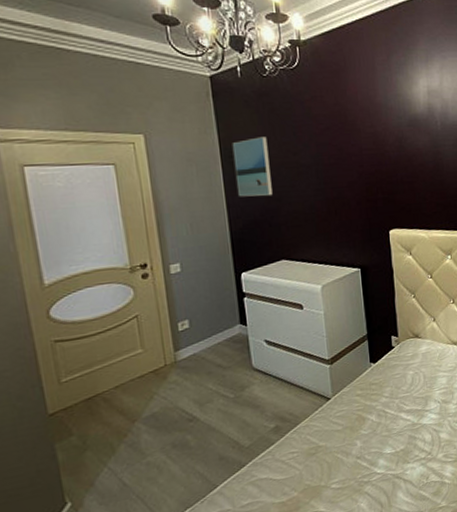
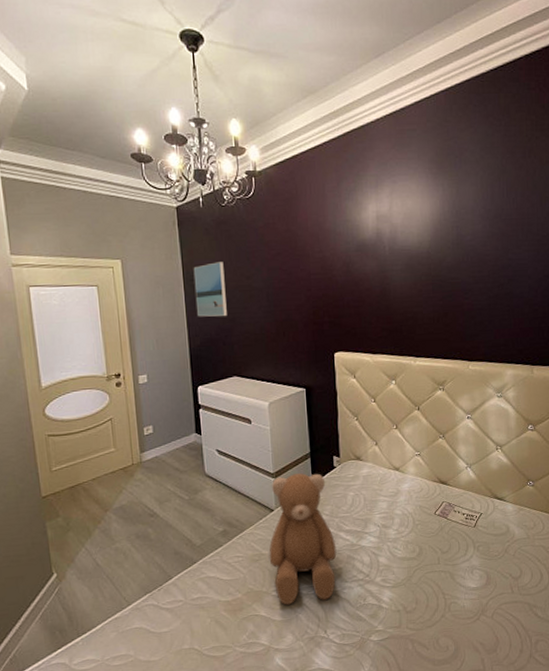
teddy bear: none [326,355,398,497] -> present [269,473,337,605]

